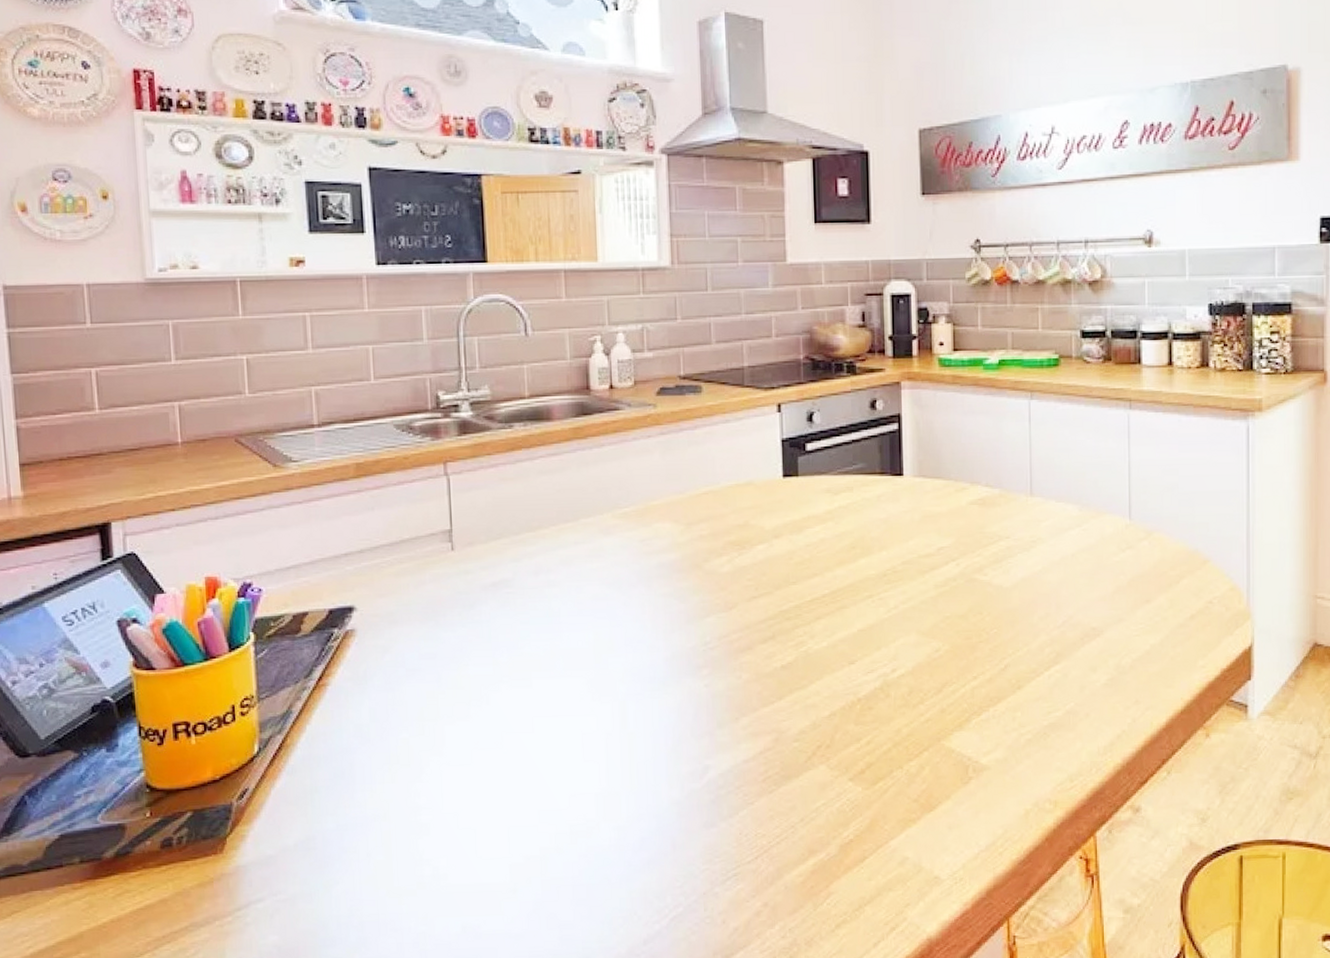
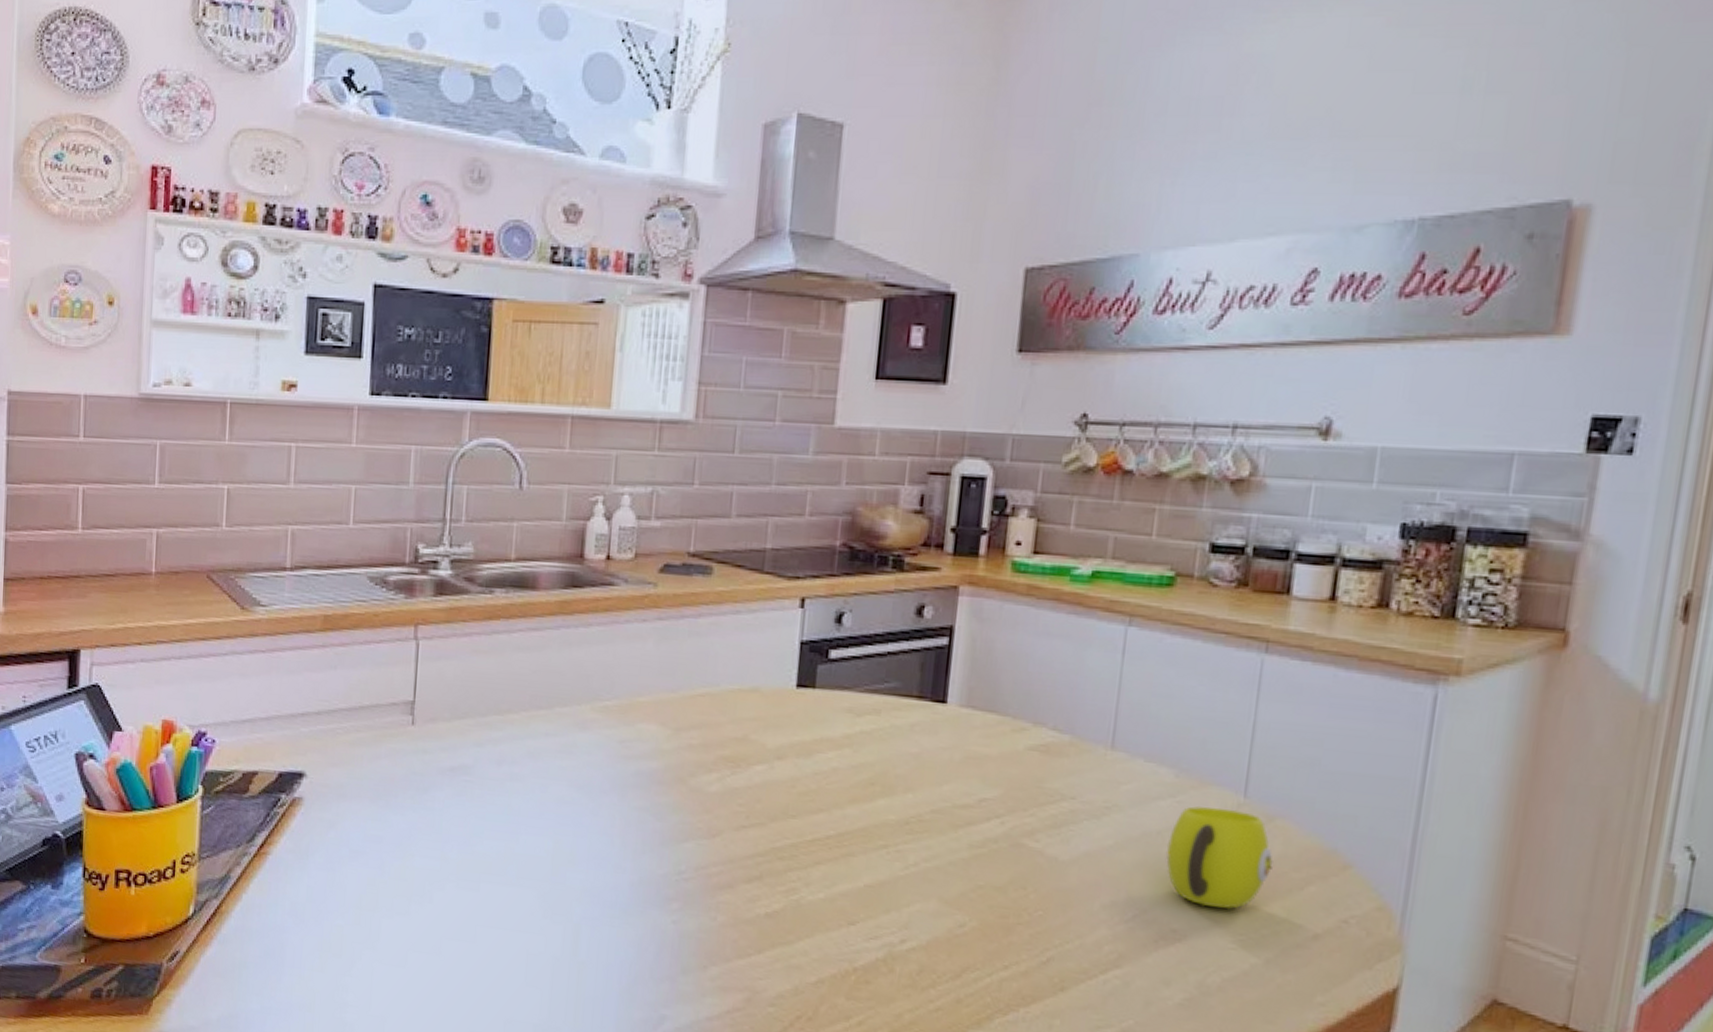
cup: none [1080,529,1156,606] -> present [1166,805,1273,909]

